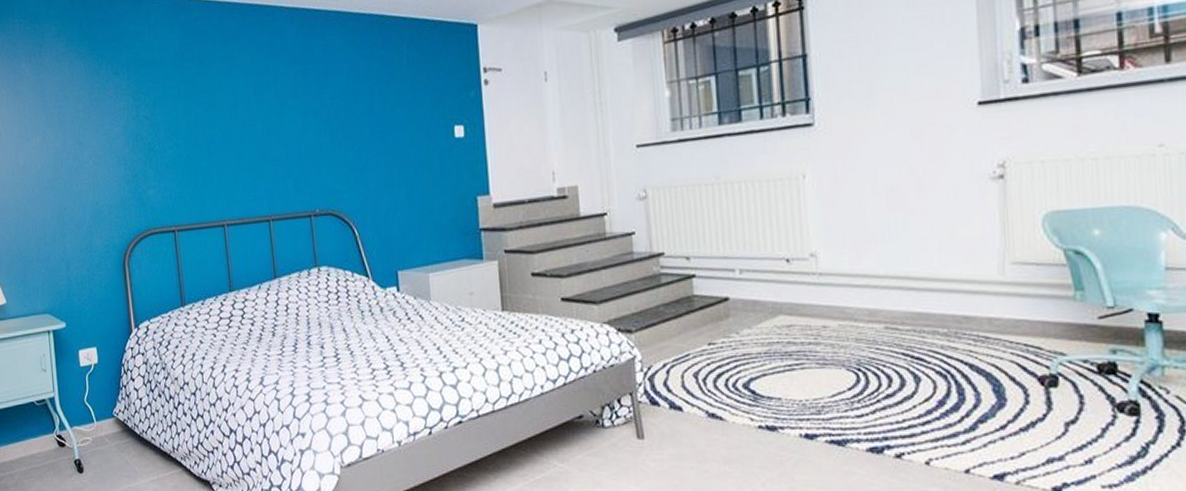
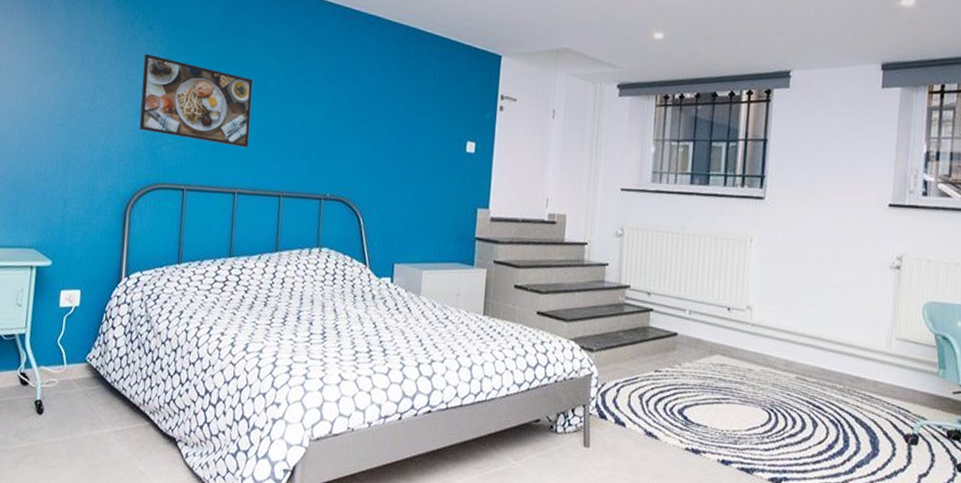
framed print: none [115,100,230,179] -> present [139,53,253,148]

